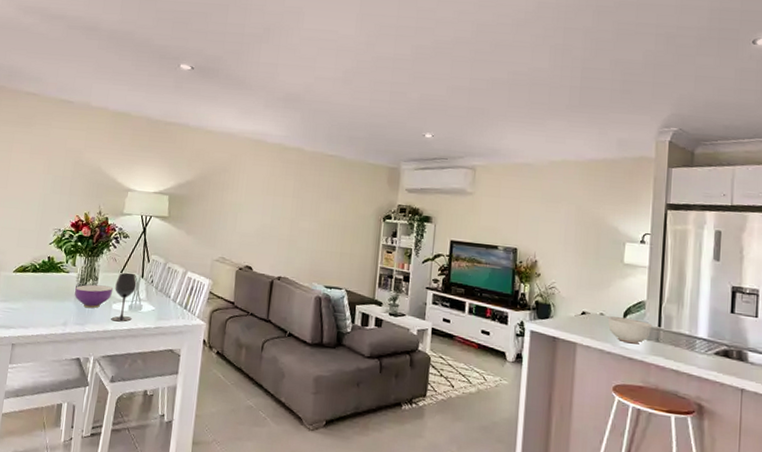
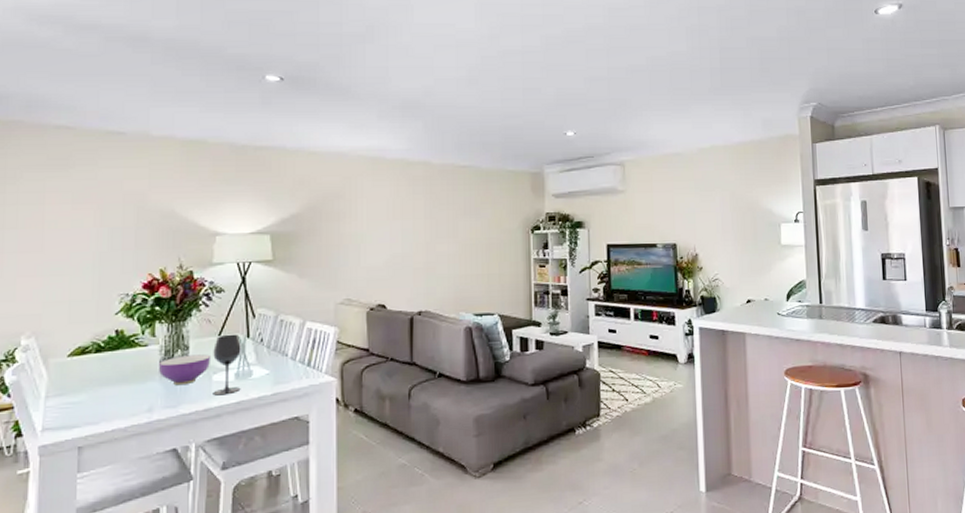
bowl: present [607,316,653,344] -> none [772,299,815,325]

